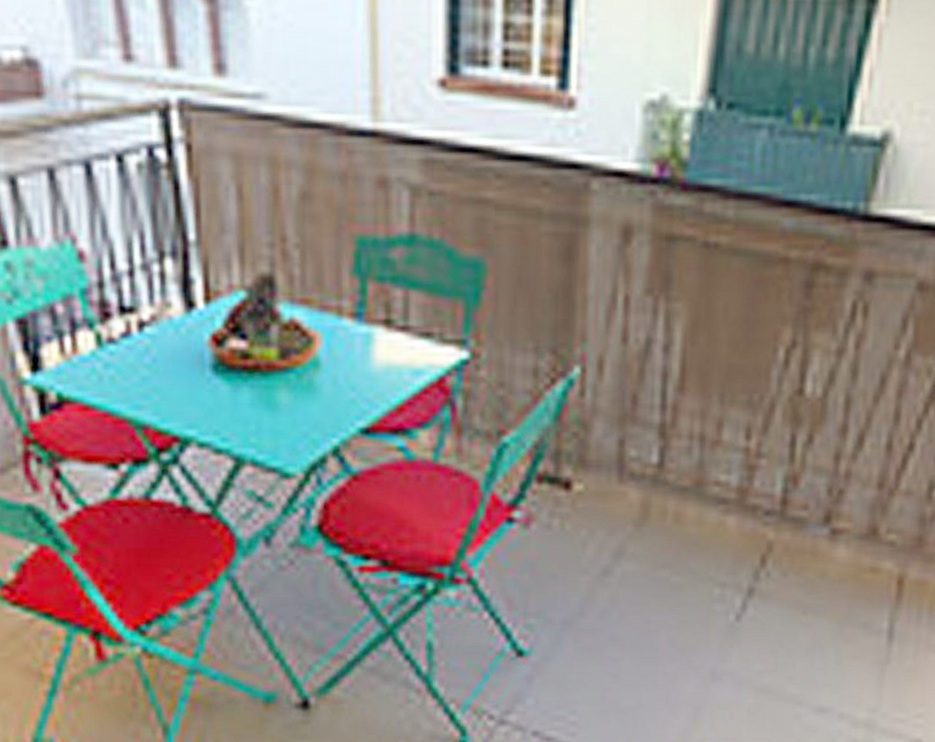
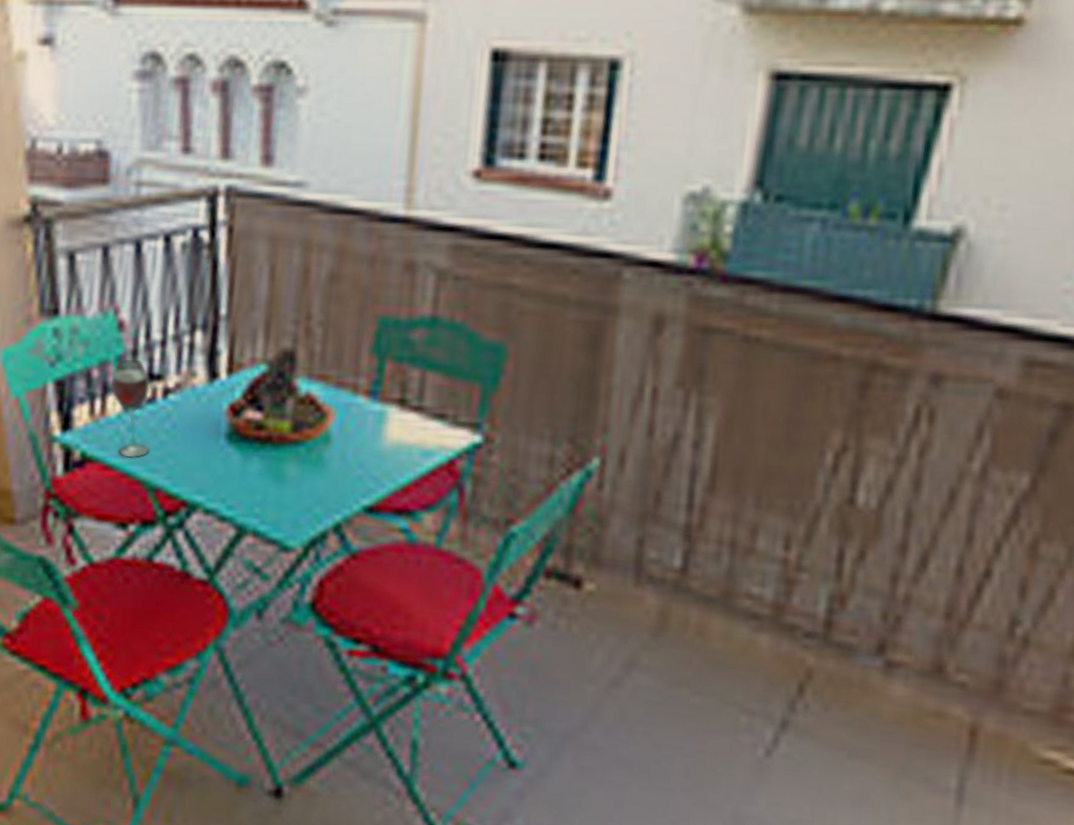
wineglass: none [78,291,132,396] -> present [110,358,151,458]

